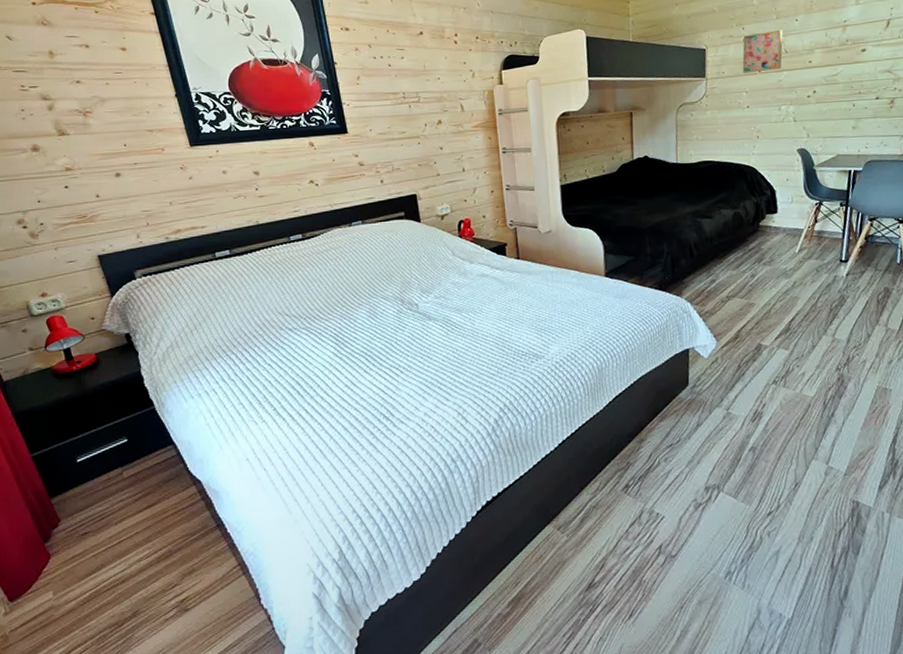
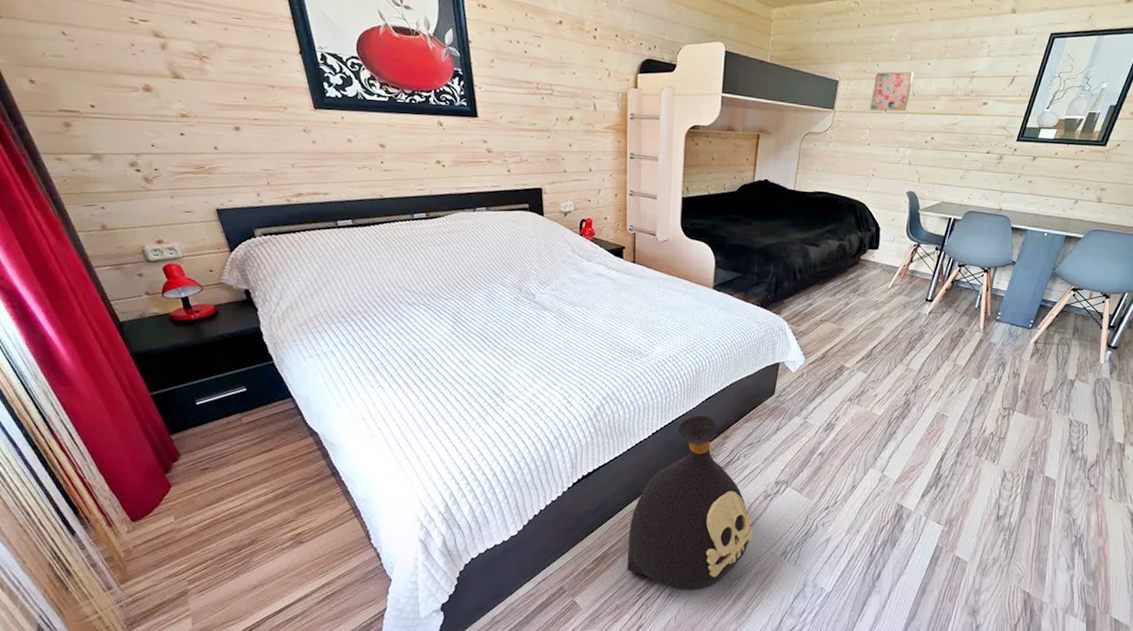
bag: none [545,417,689,632] -> present [627,415,754,591]

